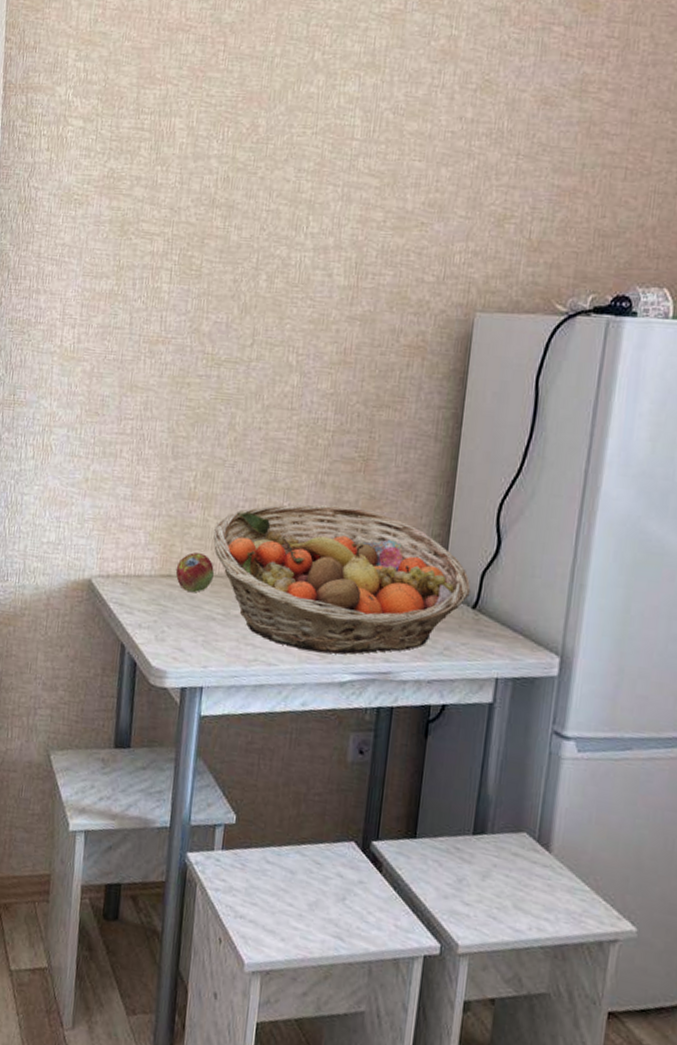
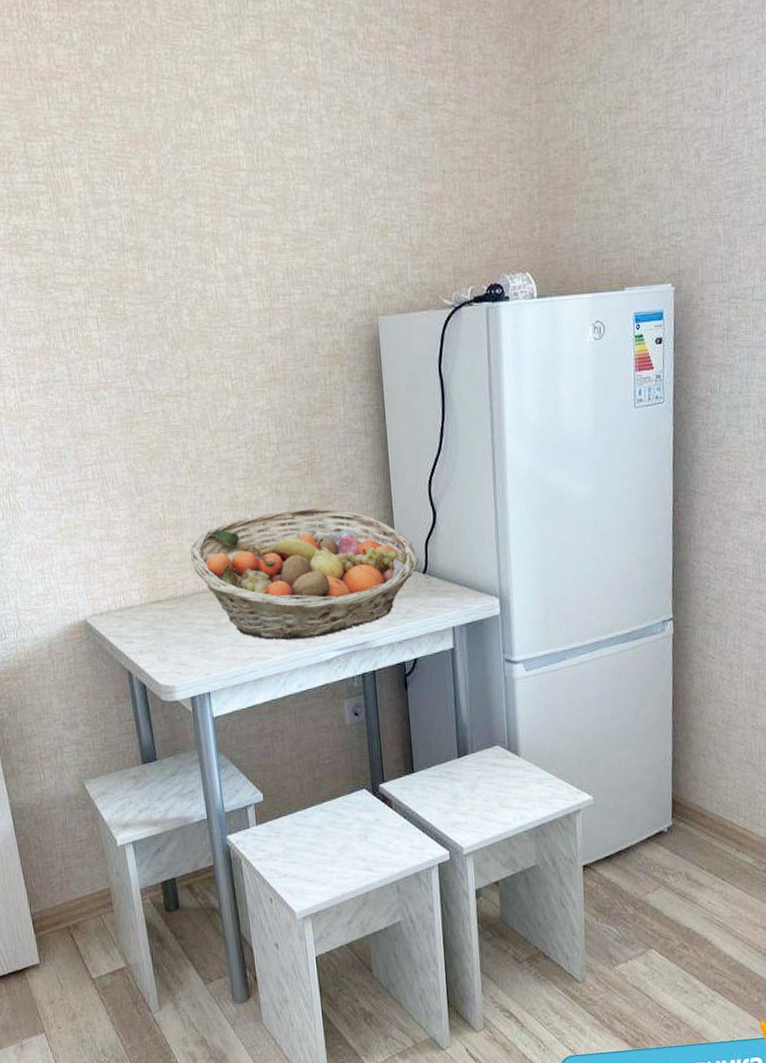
fruit: present [175,552,214,593] -> none [163,575,198,612]

